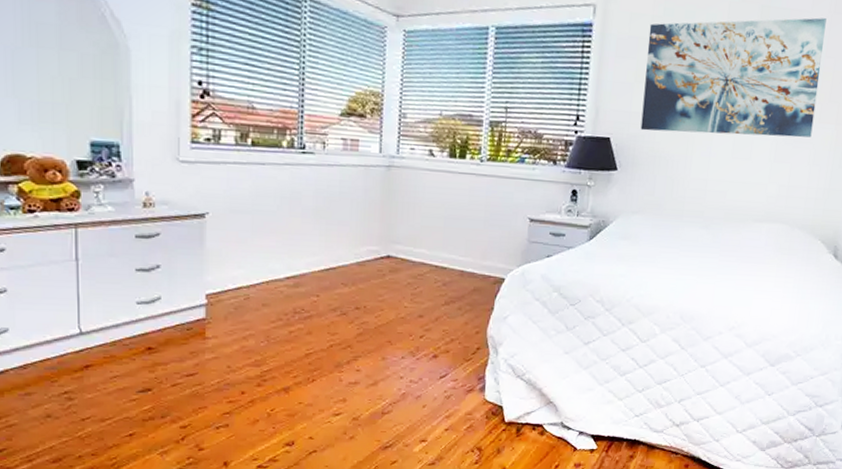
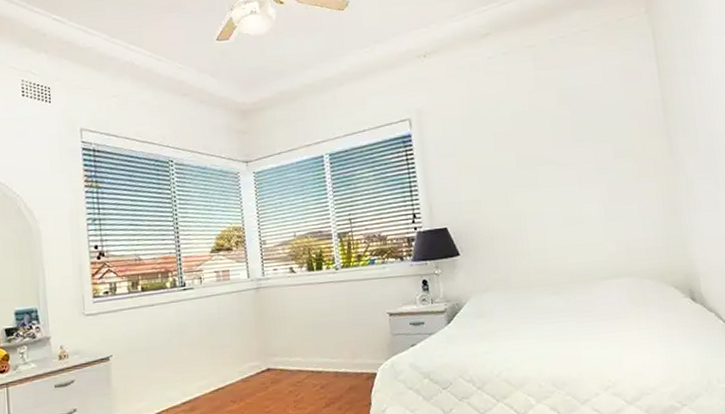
wall art: present [640,17,827,138] -> none [461,87,636,216]

